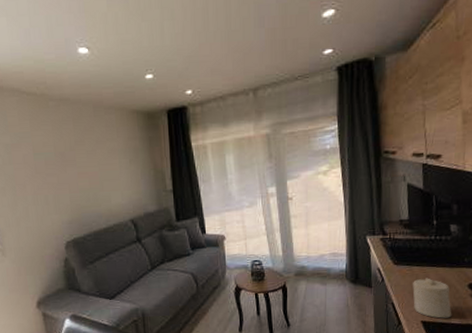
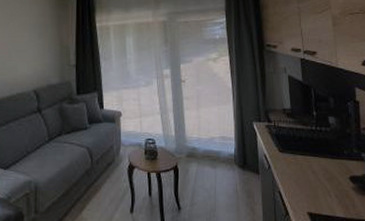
candle: present [412,278,452,319] -> none [298,167,337,211]

